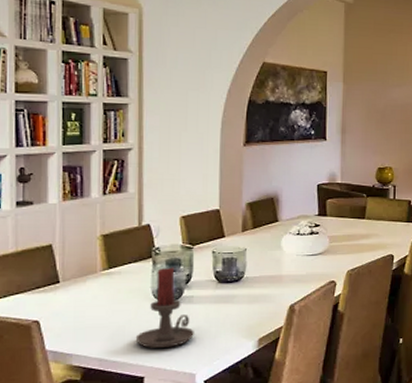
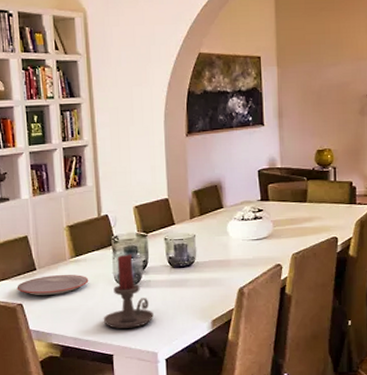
plate: none [33,289,122,312] -> present [17,275,89,296]

